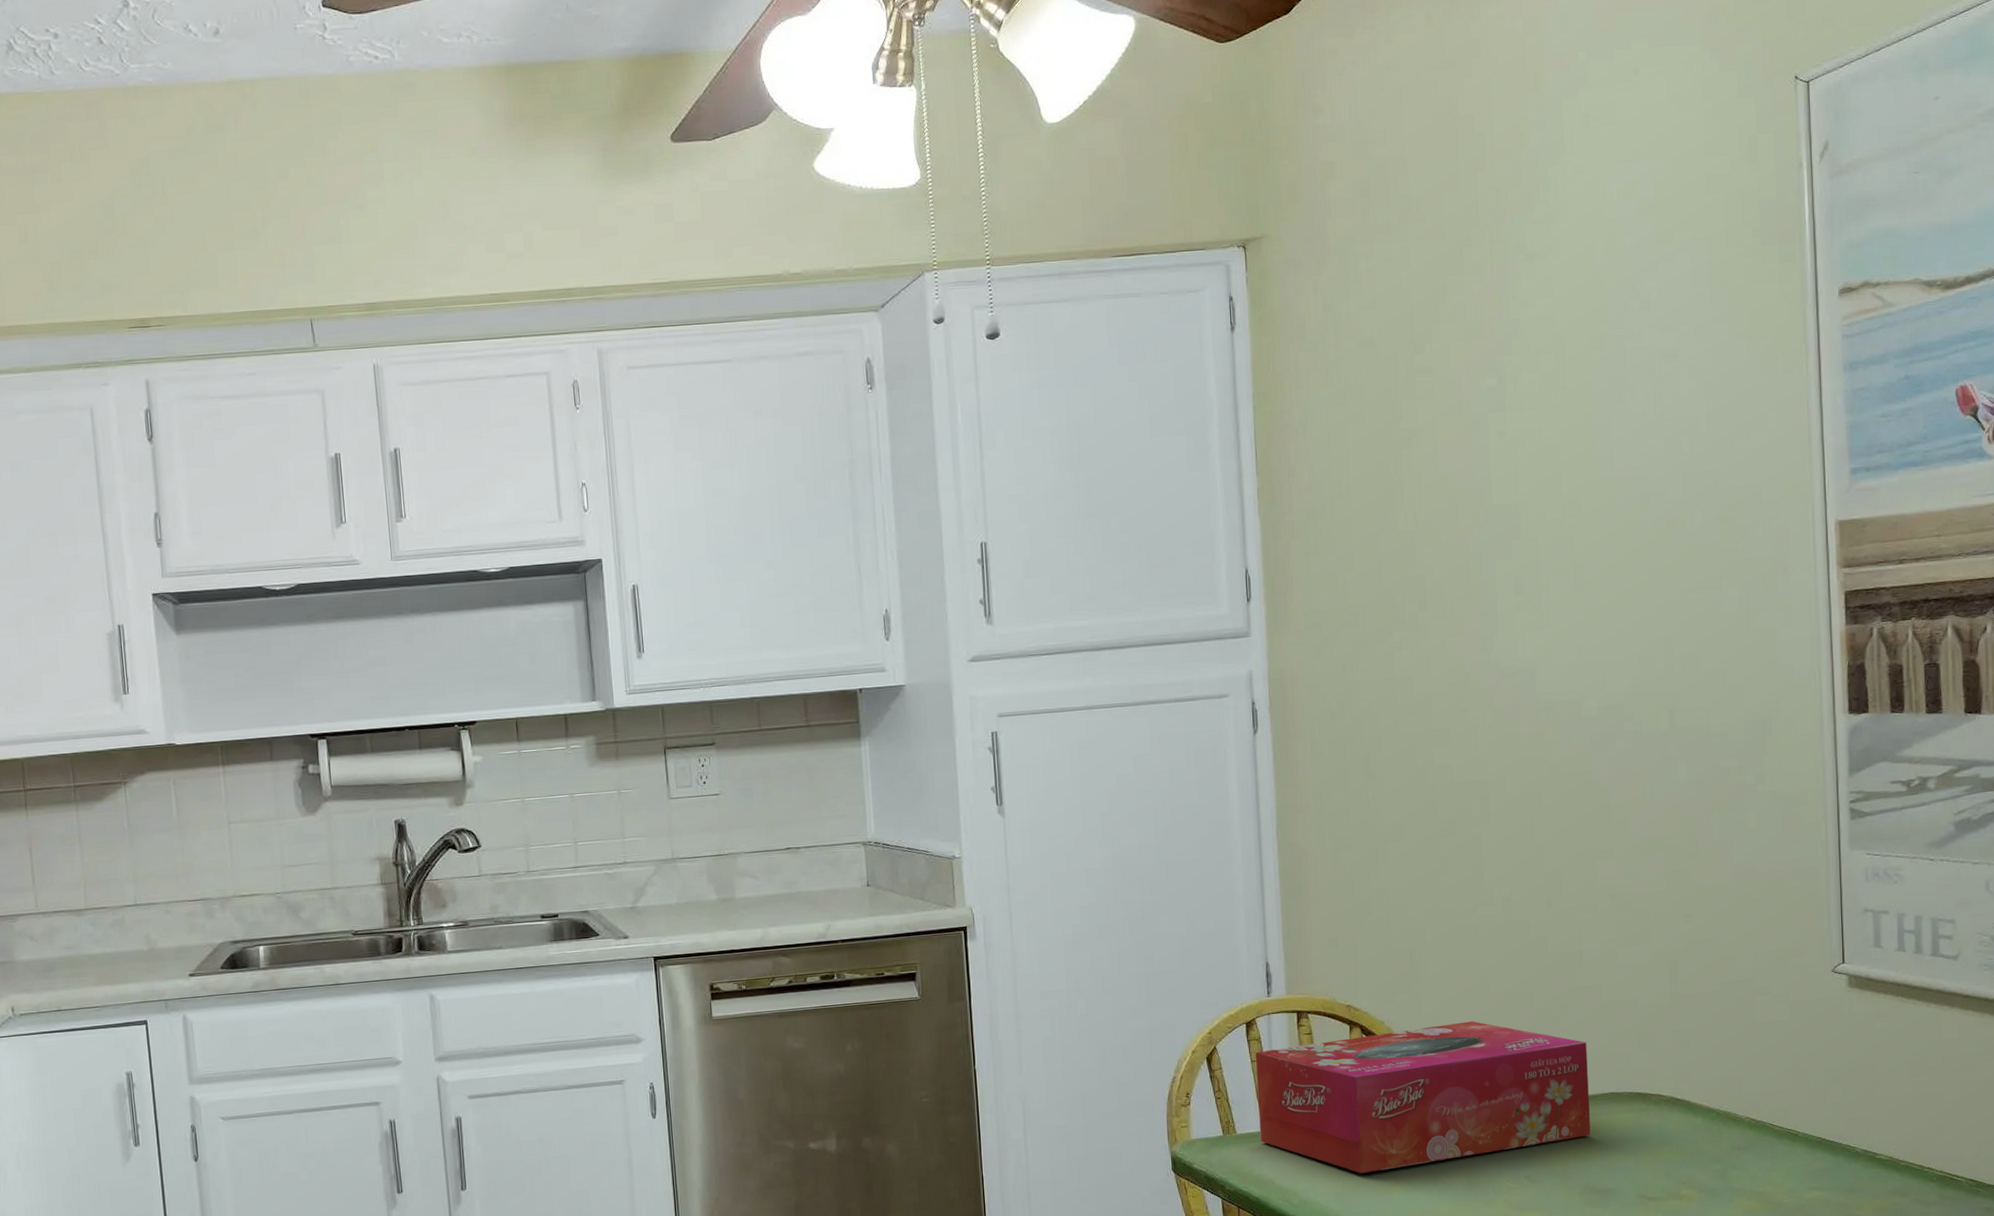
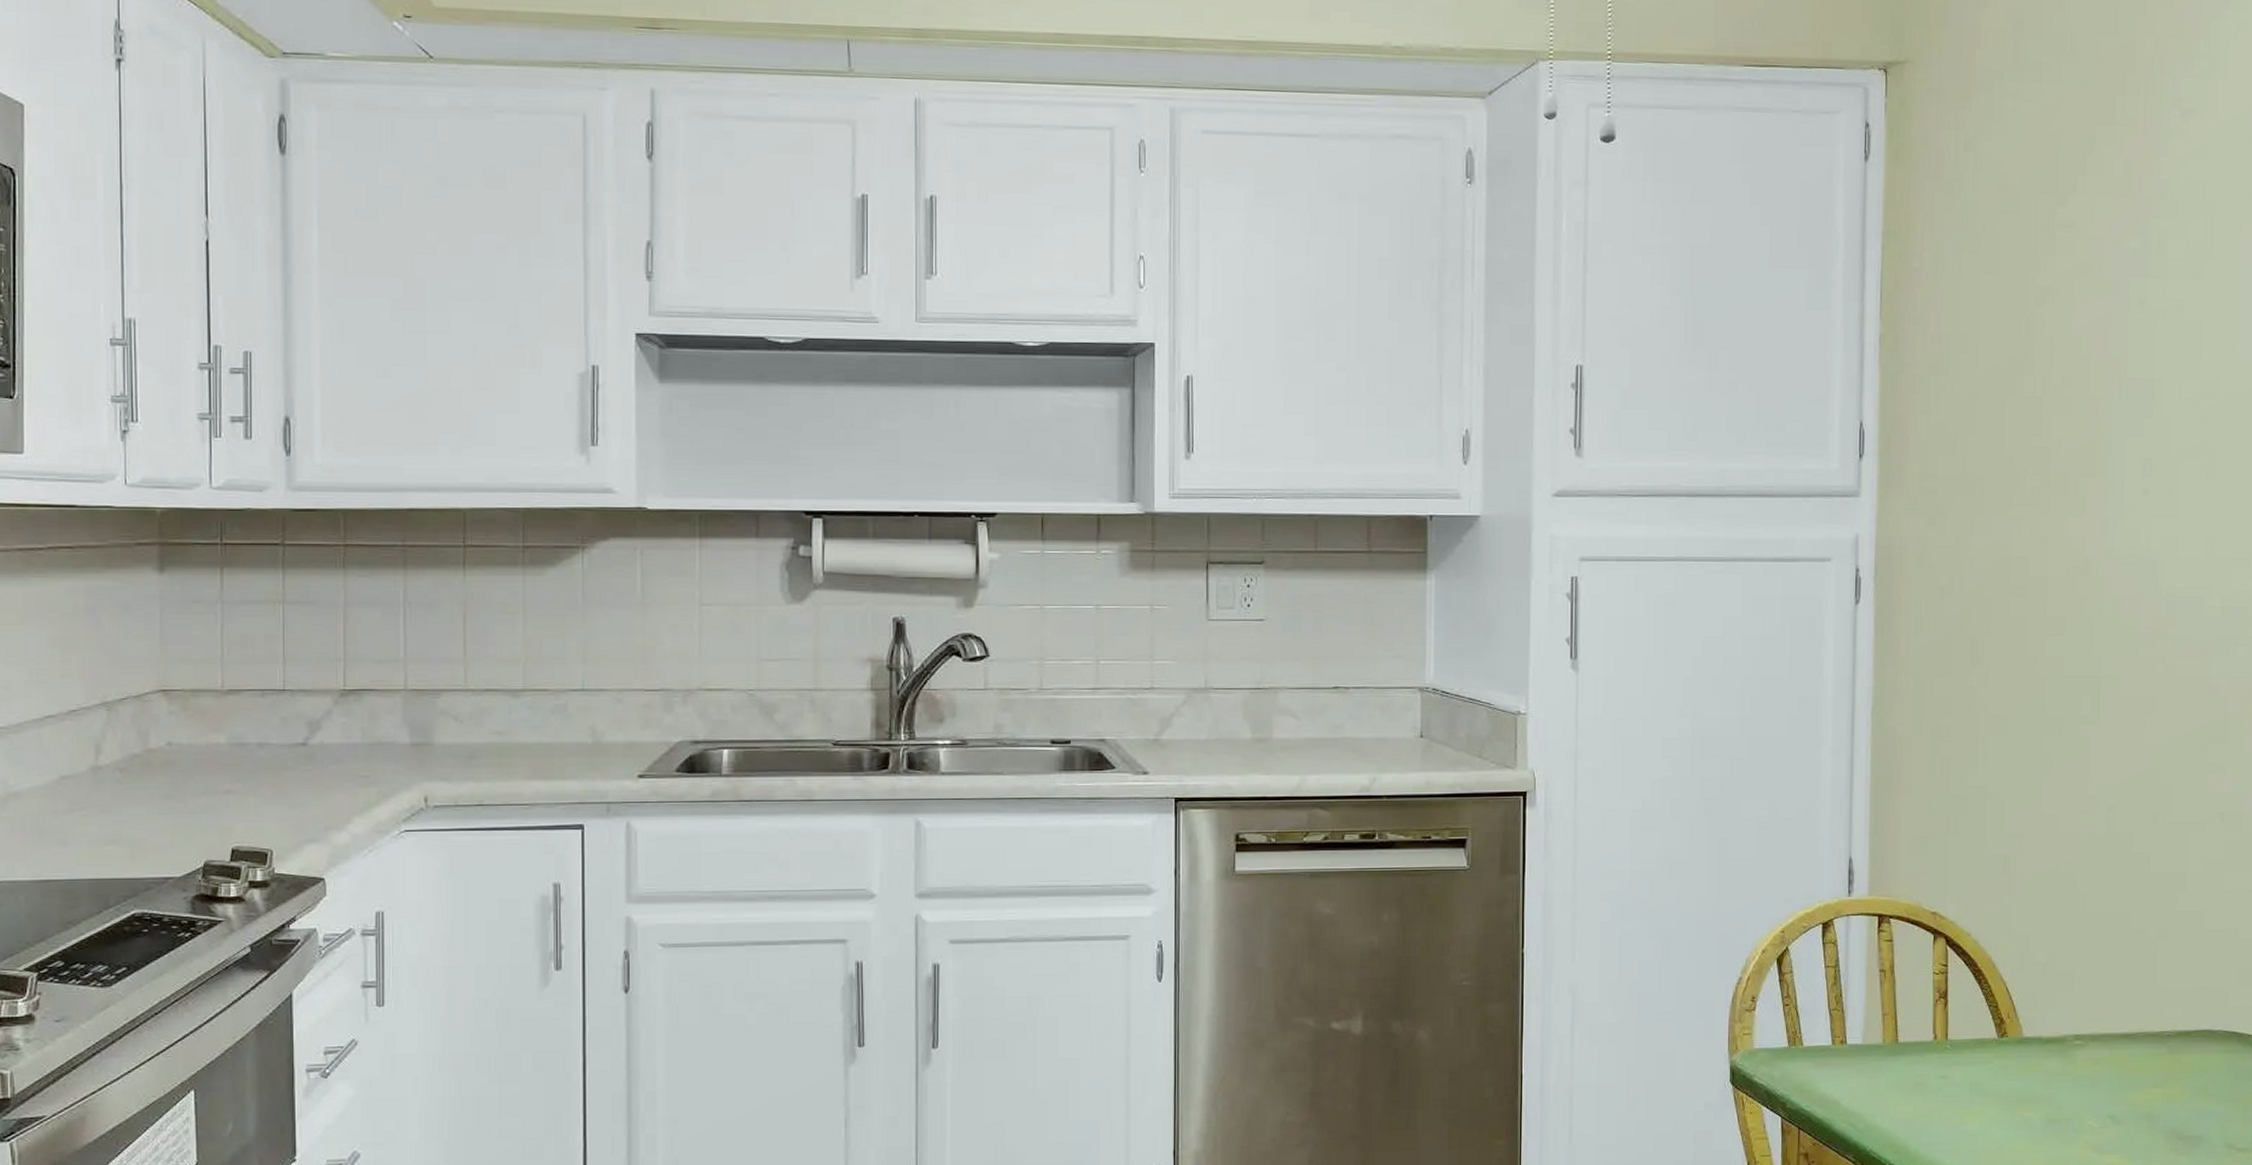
tissue box: present [1255,1021,1591,1174] -> none [1828,940,2184,1100]

